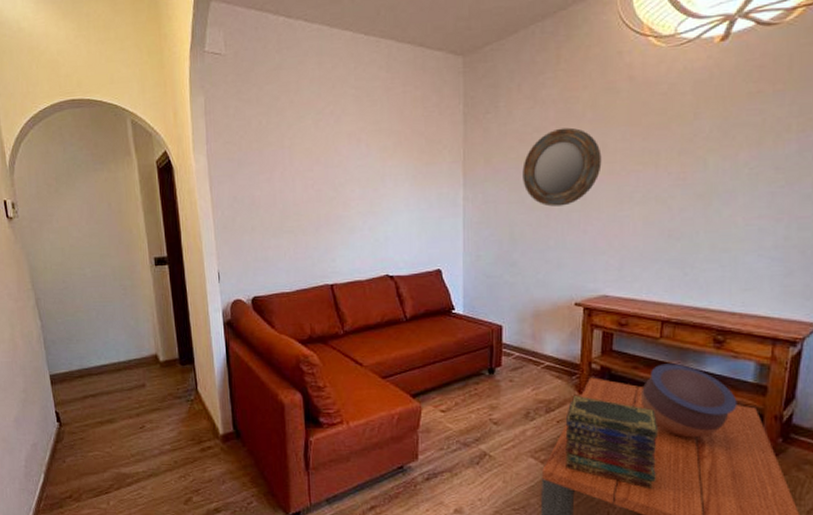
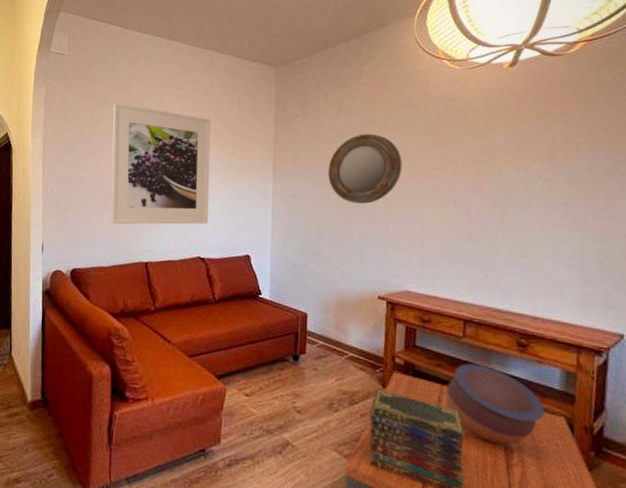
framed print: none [282,108,396,247] -> present [111,102,211,225]

